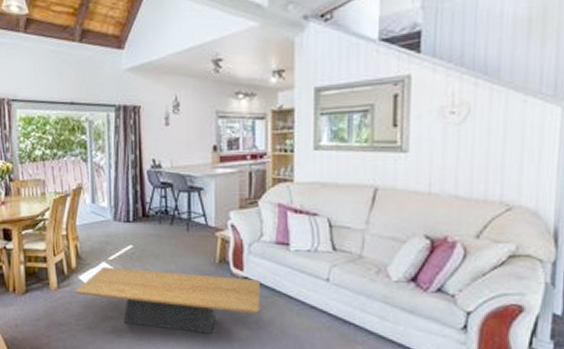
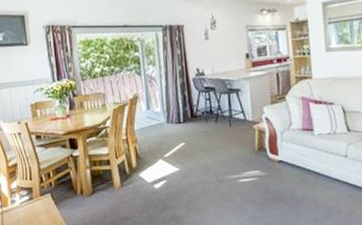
coffee table: present [74,266,260,334] -> none [136,161,294,213]

